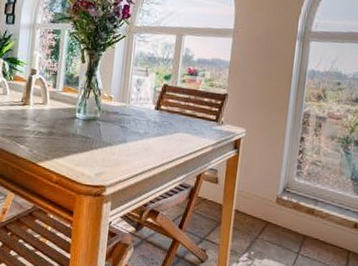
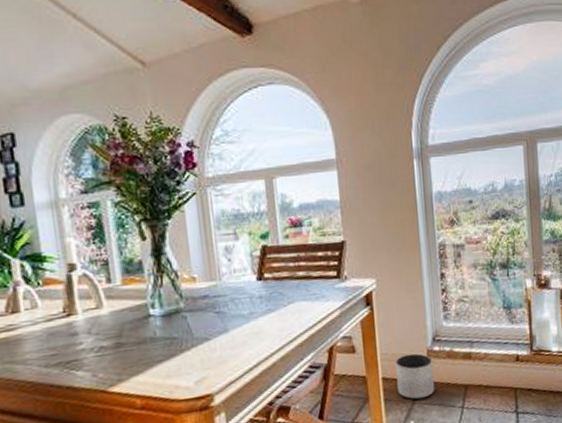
planter: none [246,196,279,237] -> present [396,353,435,400]

